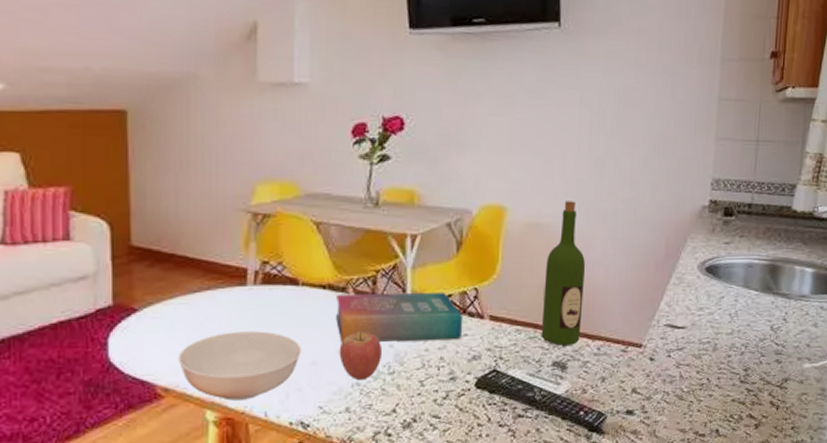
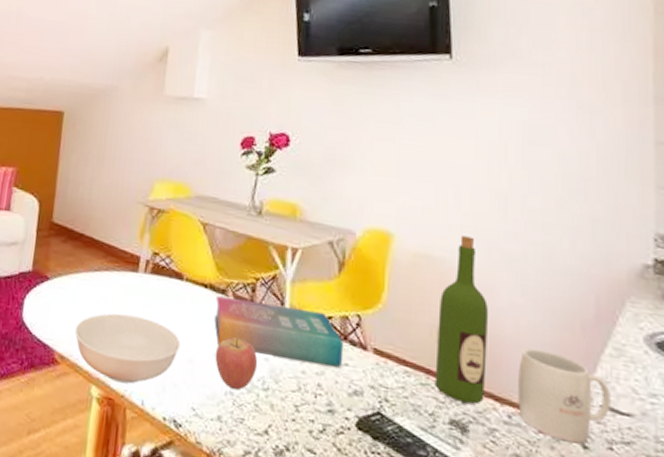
mug: none [605,289,672,359] -> present [518,348,611,444]

